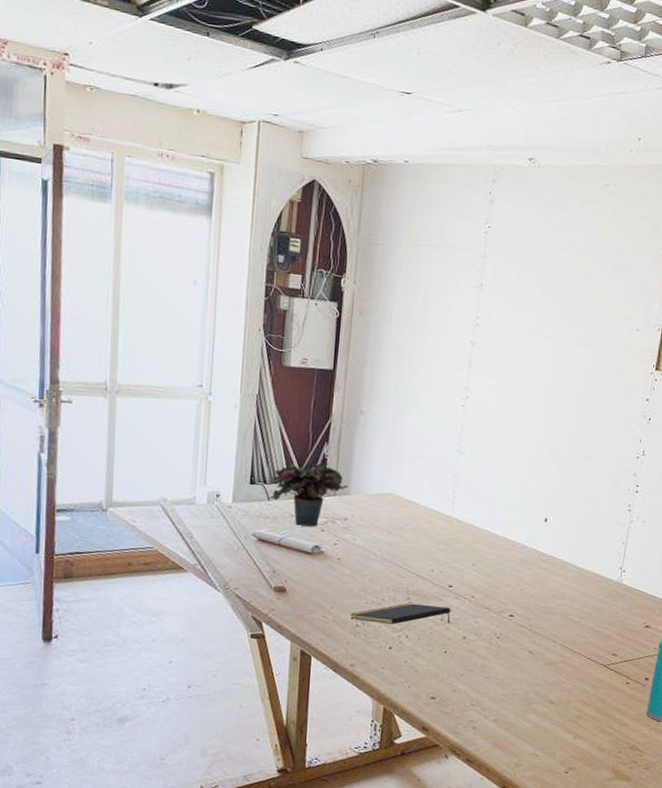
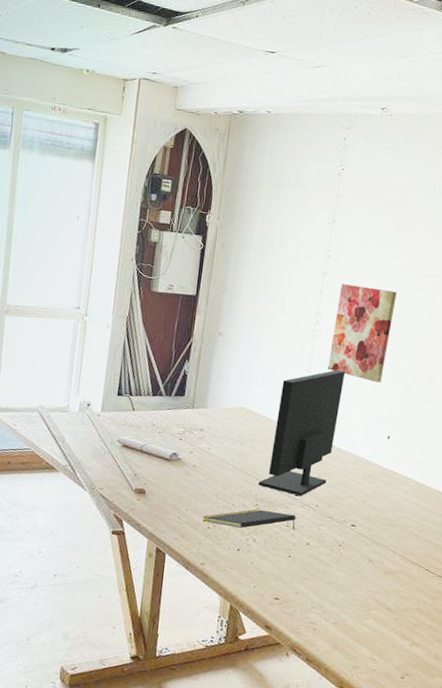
potted plant: present [267,462,348,527] -> none [132,378,205,436]
monitor: none [409,449,499,588] -> present [258,370,346,497]
wall art: none [479,355,551,462] -> present [328,284,397,383]

